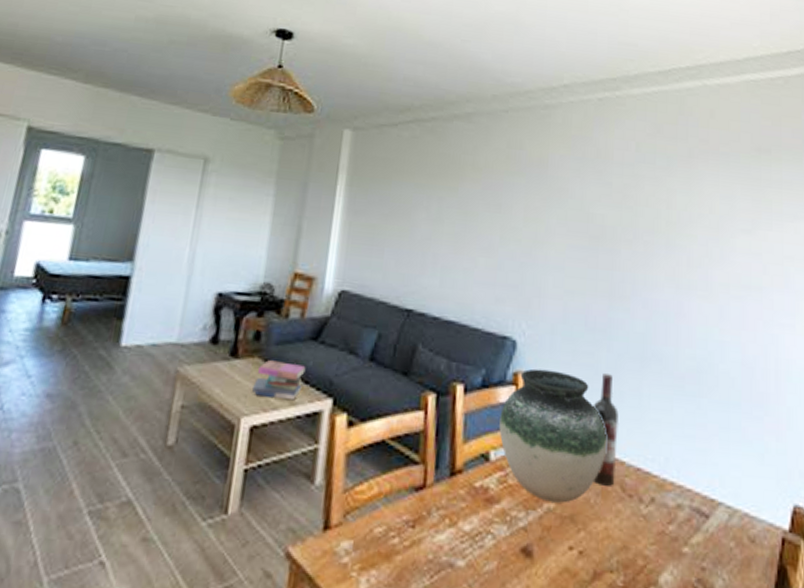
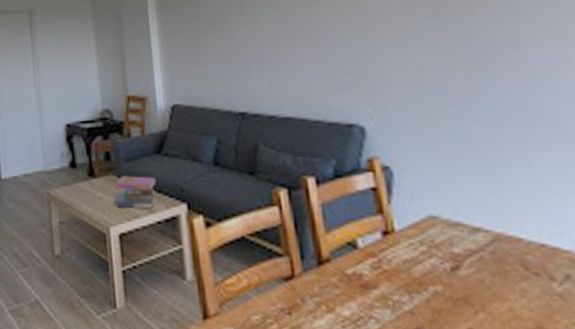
vase: present [499,368,607,503] -> none [360,151,497,285]
wine bottle: present [593,372,620,486] -> none [470,146,514,265]

